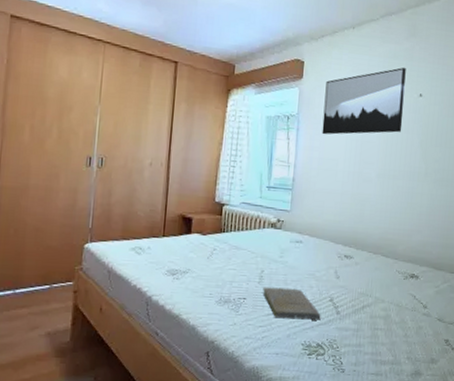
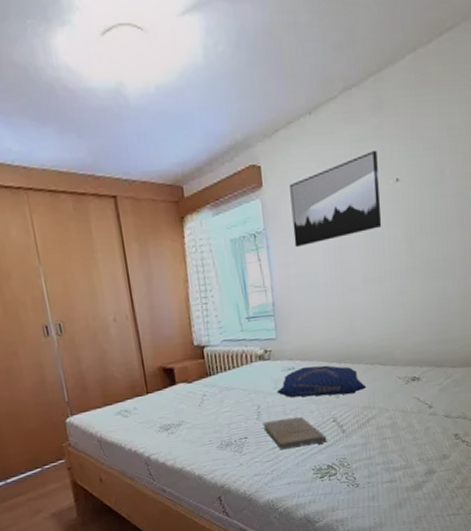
cushion: none [281,242,367,278] -> present [276,365,367,398]

